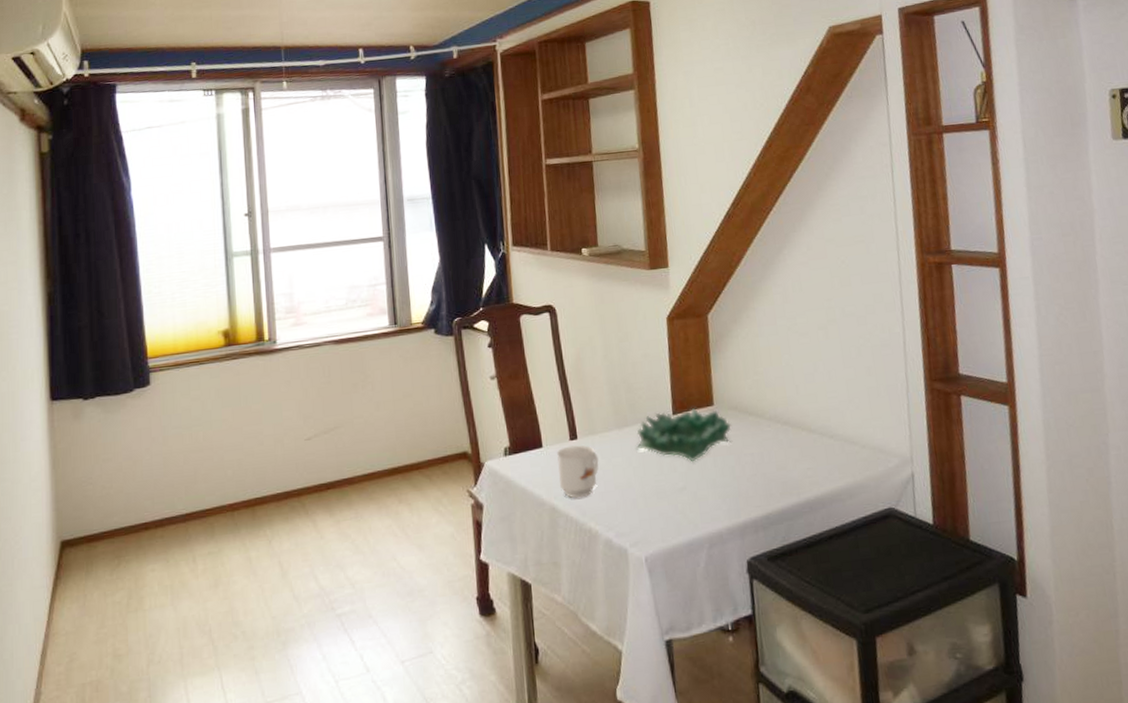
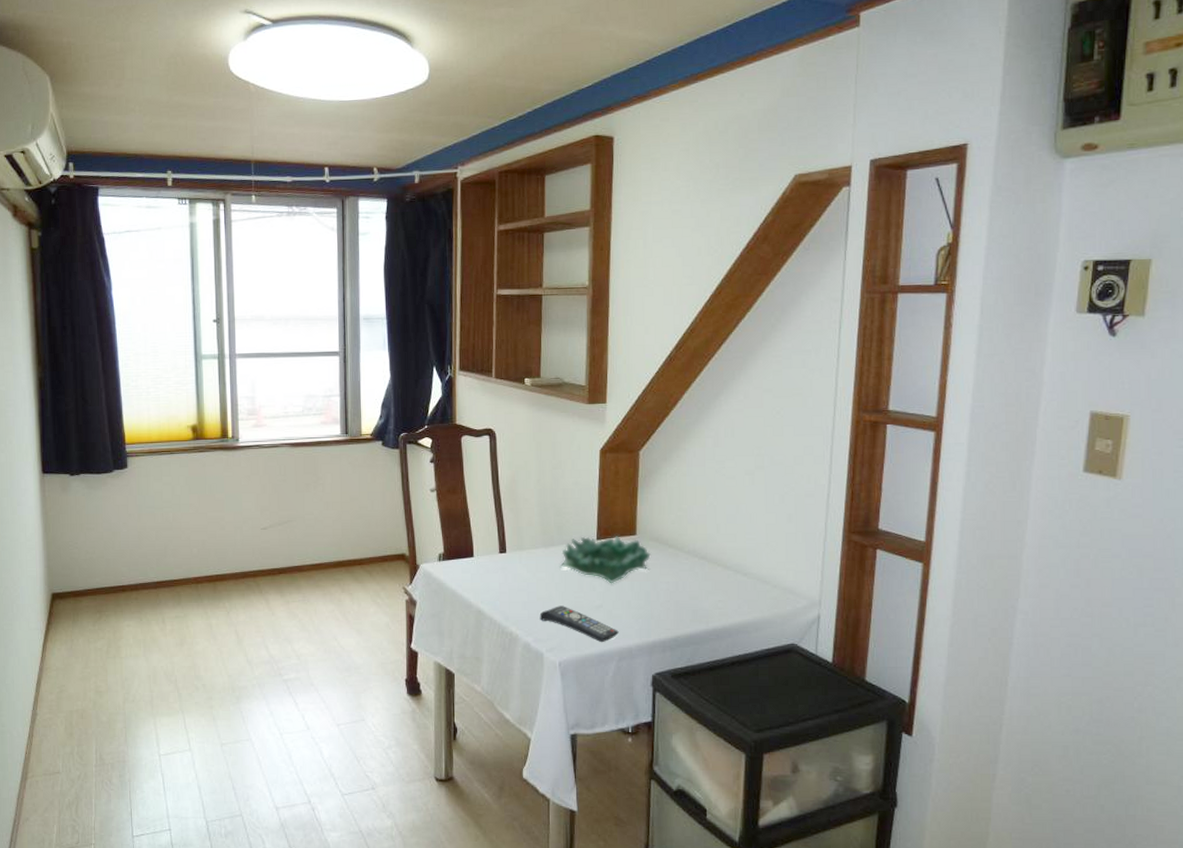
mug: present [557,445,599,498] -> none [486,558,524,605]
remote control: none [619,492,706,530] -> present [539,606,619,643]

